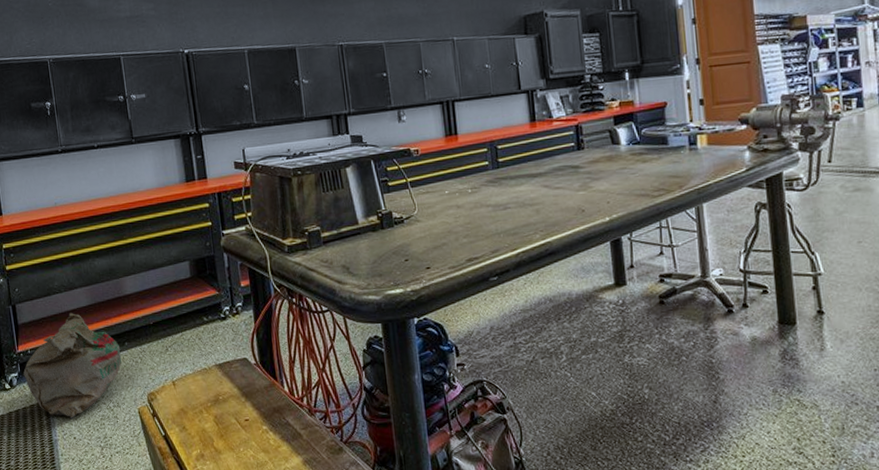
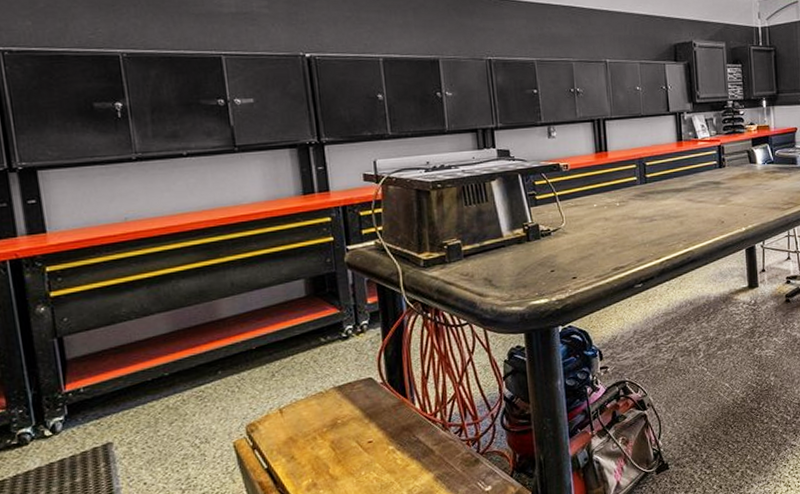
bag: present [23,312,122,420] -> none [72,341,214,463]

